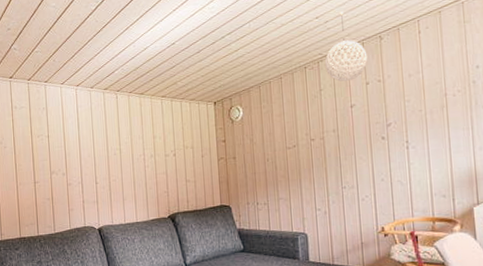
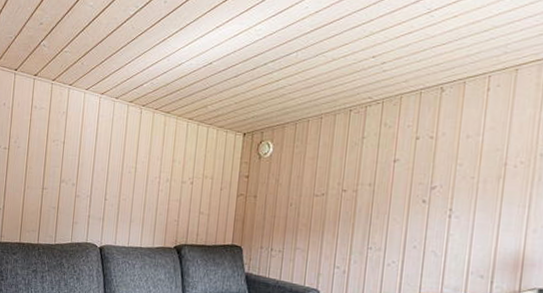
pendant light: present [324,11,368,82] -> none [373,54,424,133]

